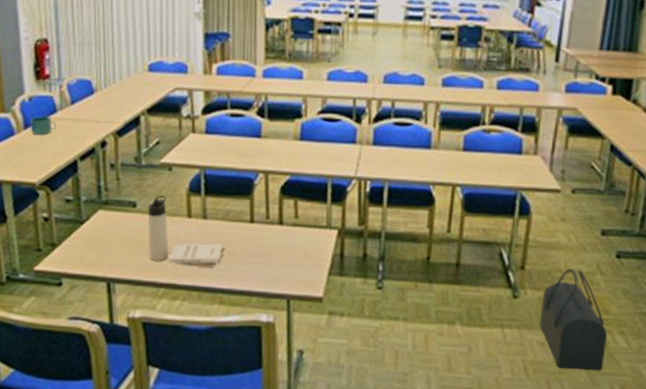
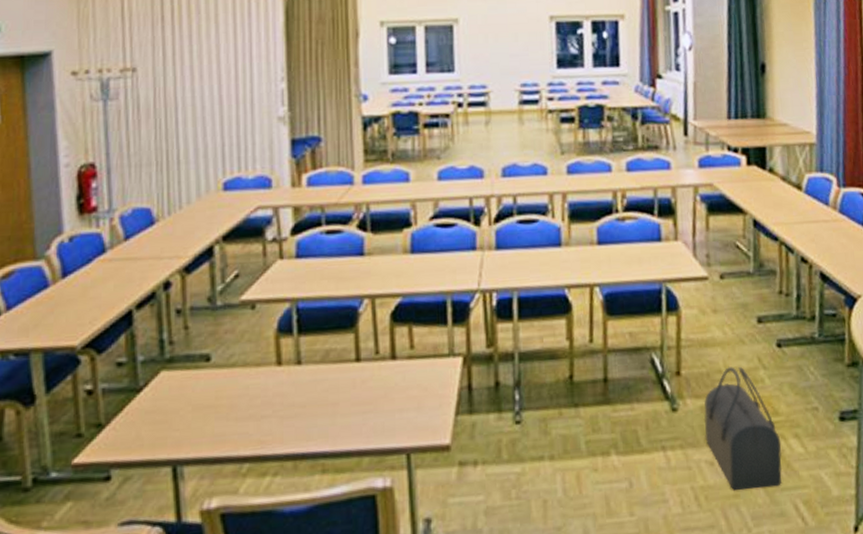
cup: present [29,115,57,135] -> none [69,258,105,284]
thermos bottle: present [147,195,169,261] -> none [225,341,255,428]
books: present [168,243,226,268] -> none [253,394,327,429]

